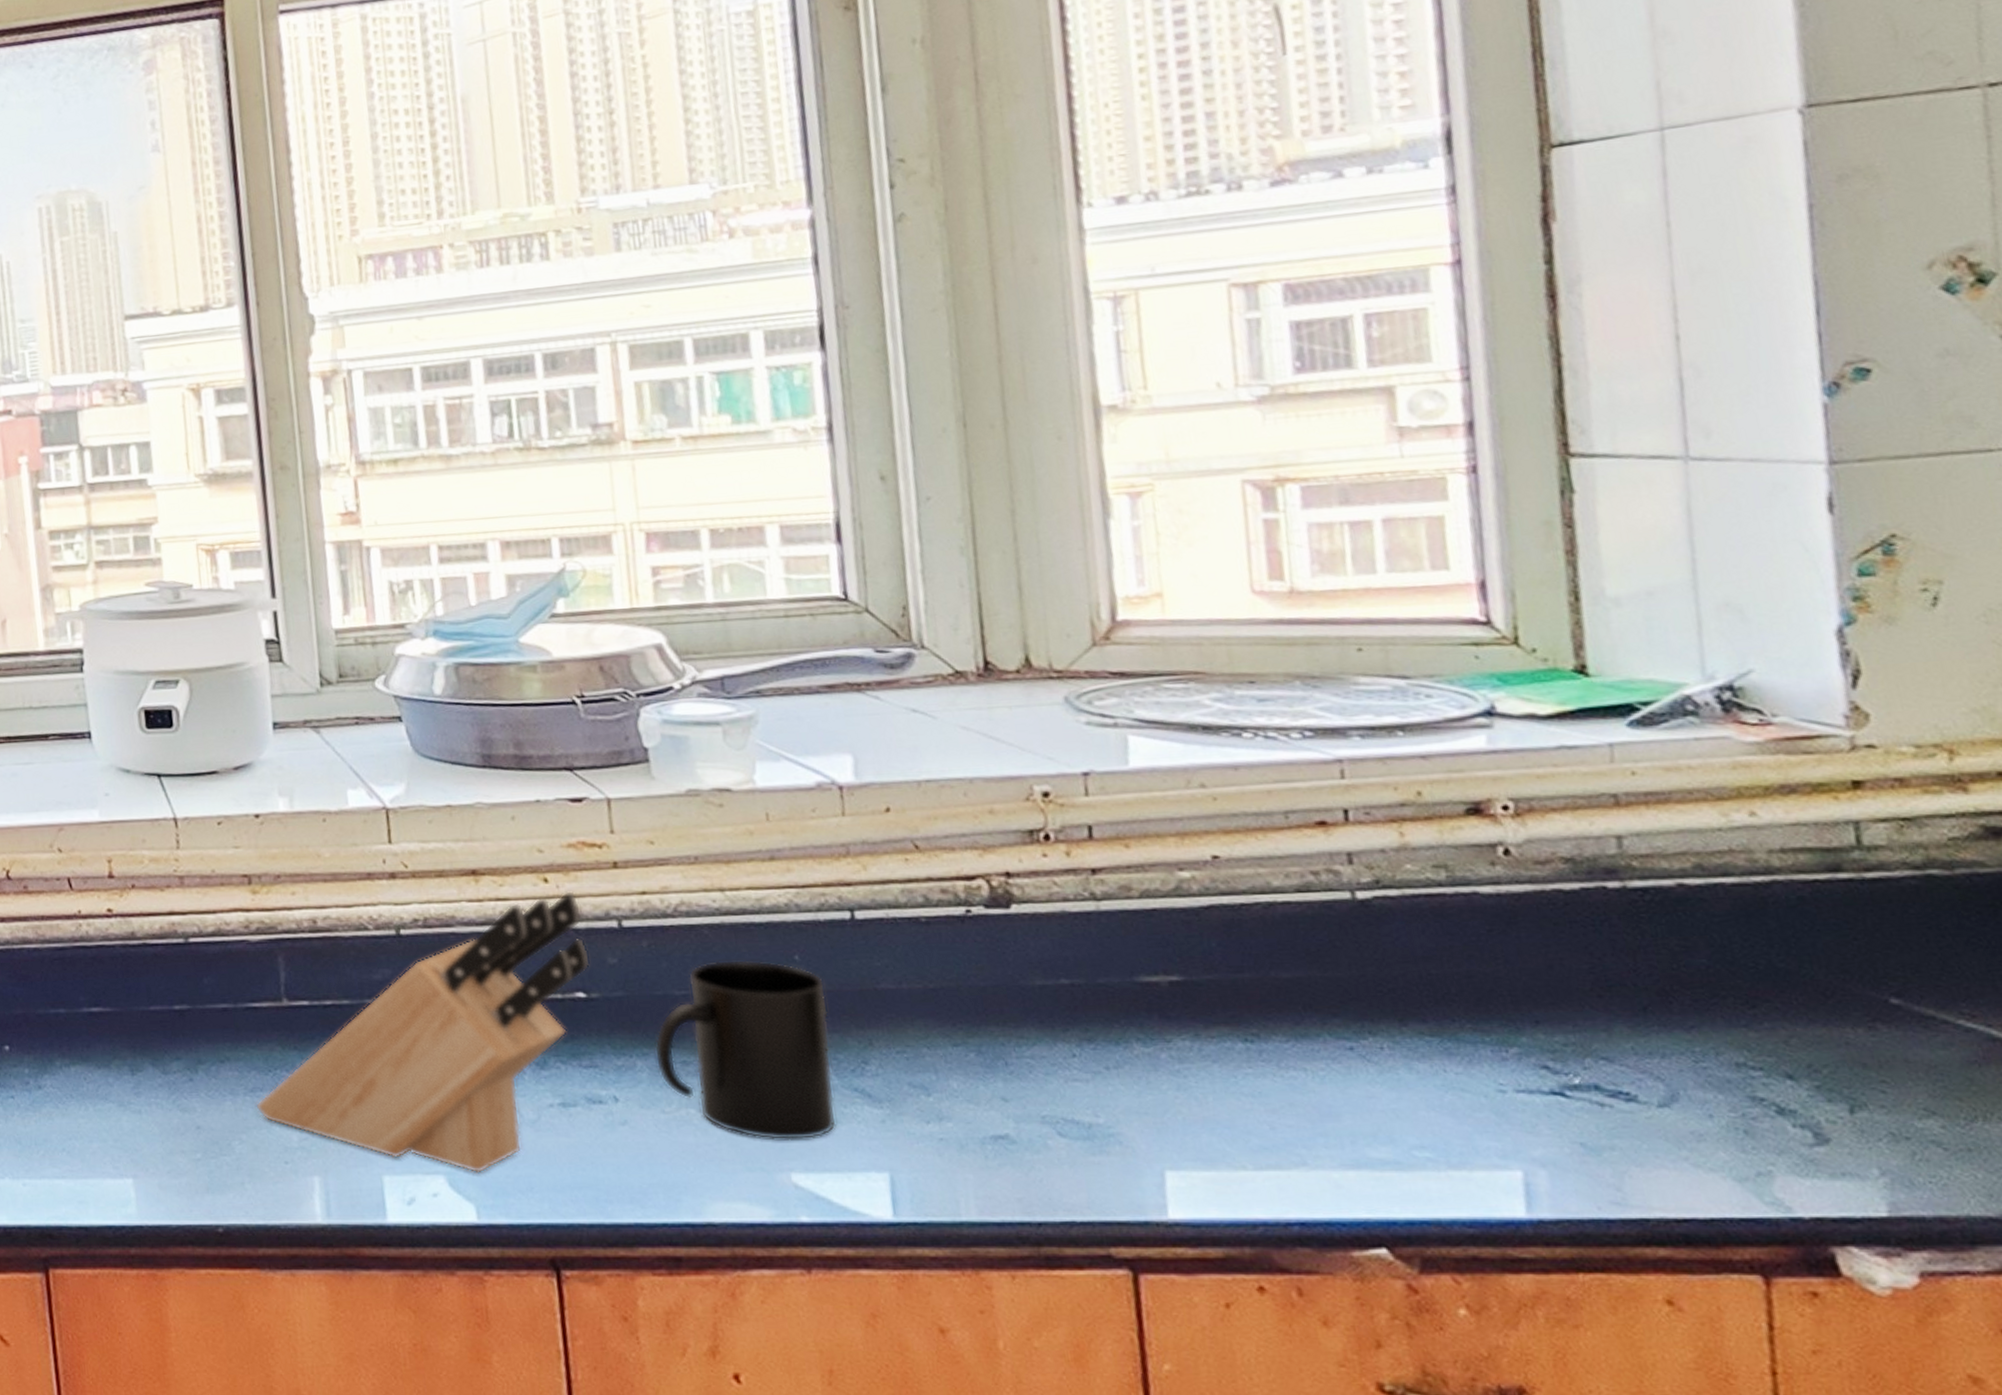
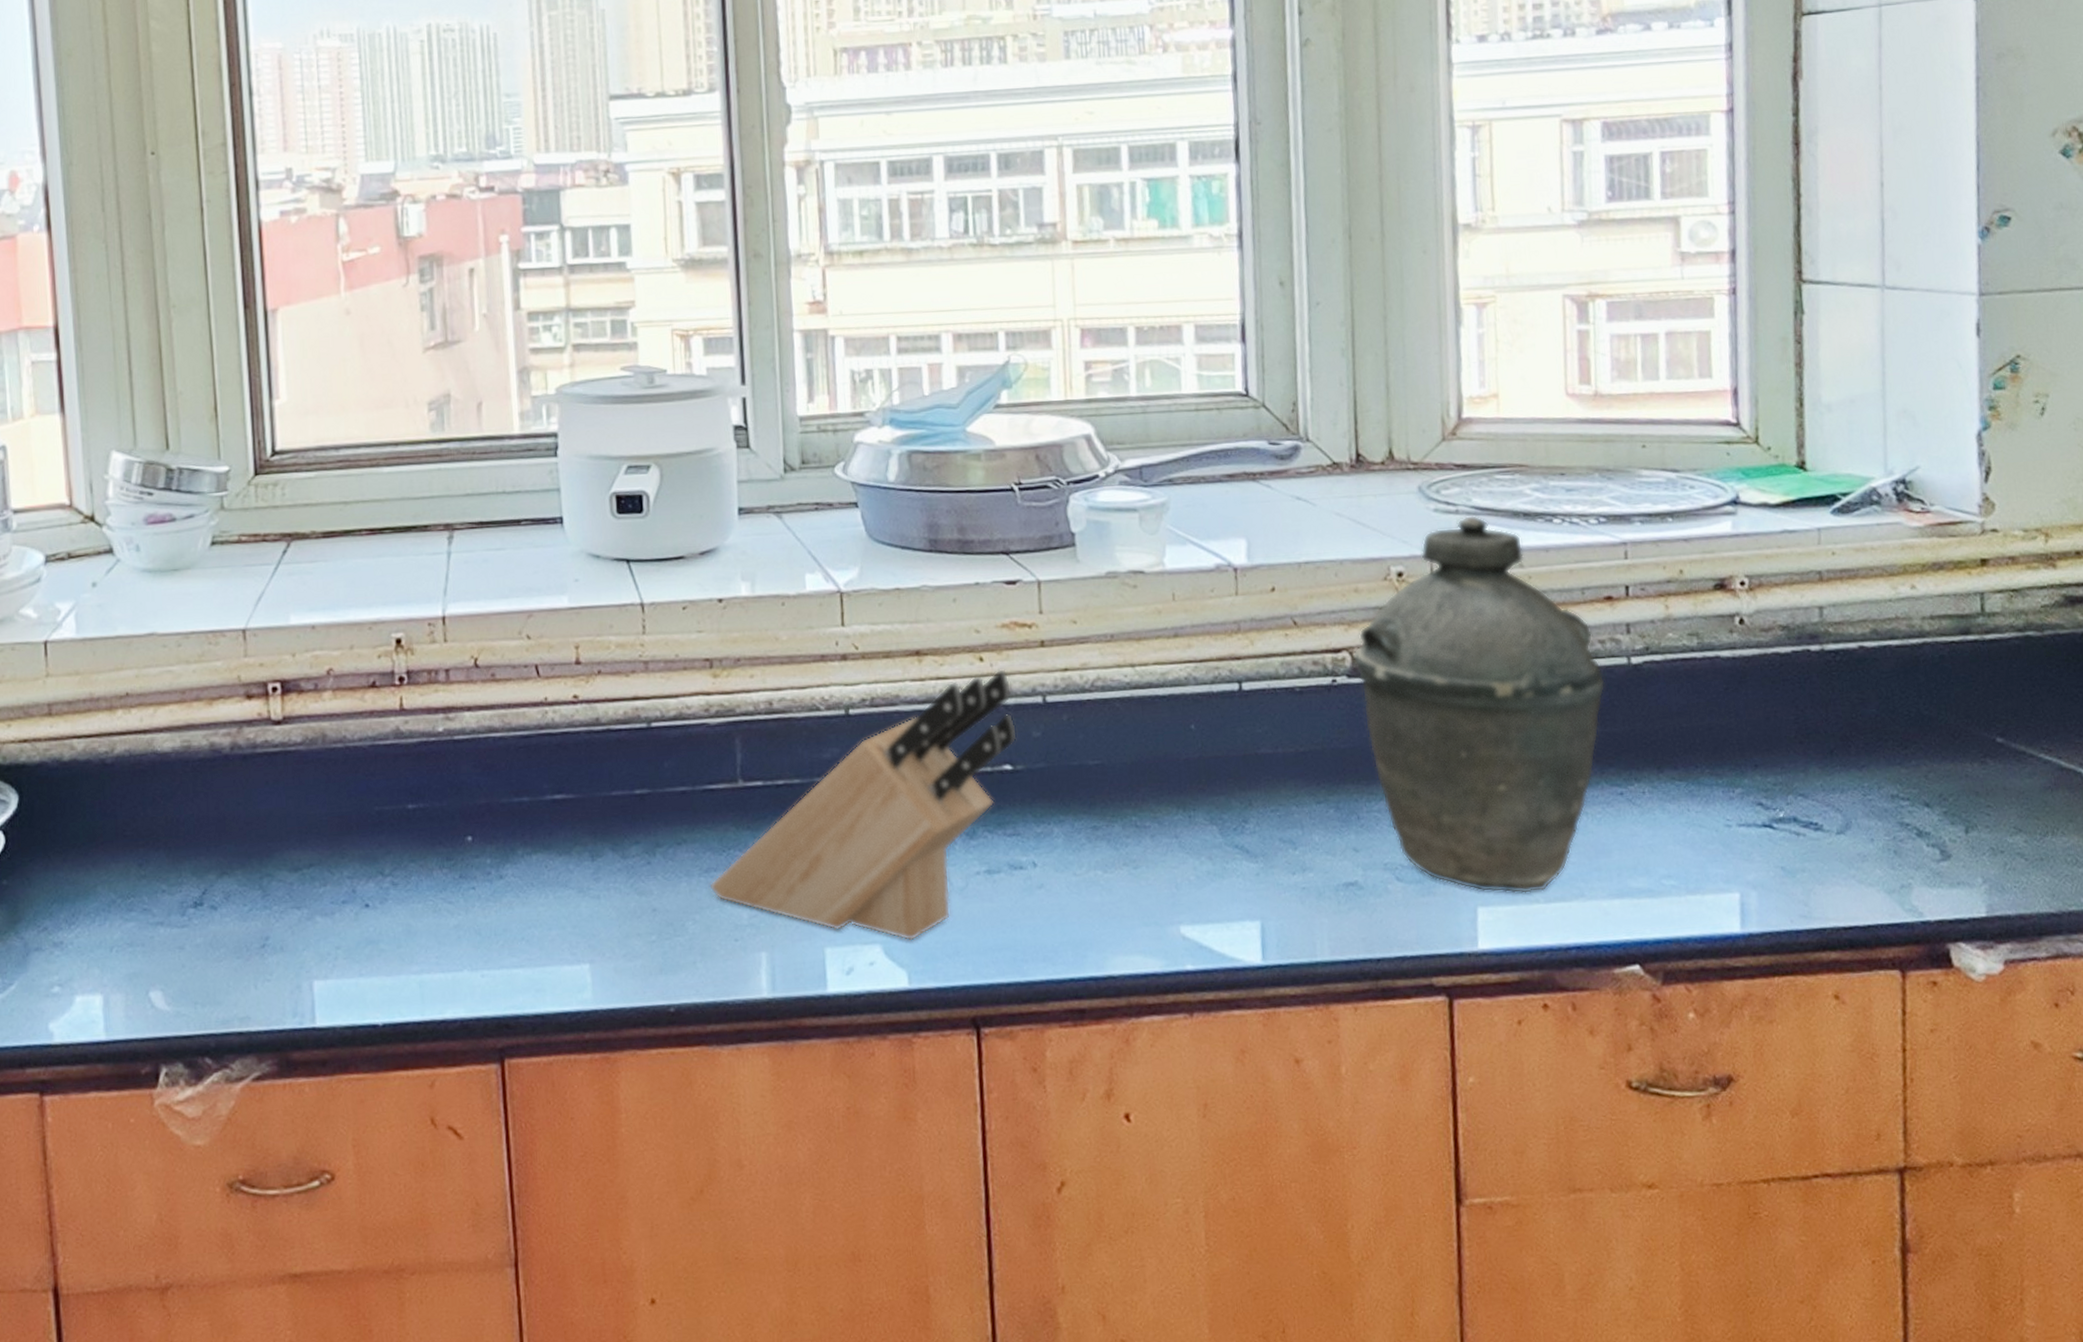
mug: present [654,959,837,1141] -> none [1069,729,1220,897]
kettle: none [990,728,1323,1158] -> present [1352,515,1606,894]

